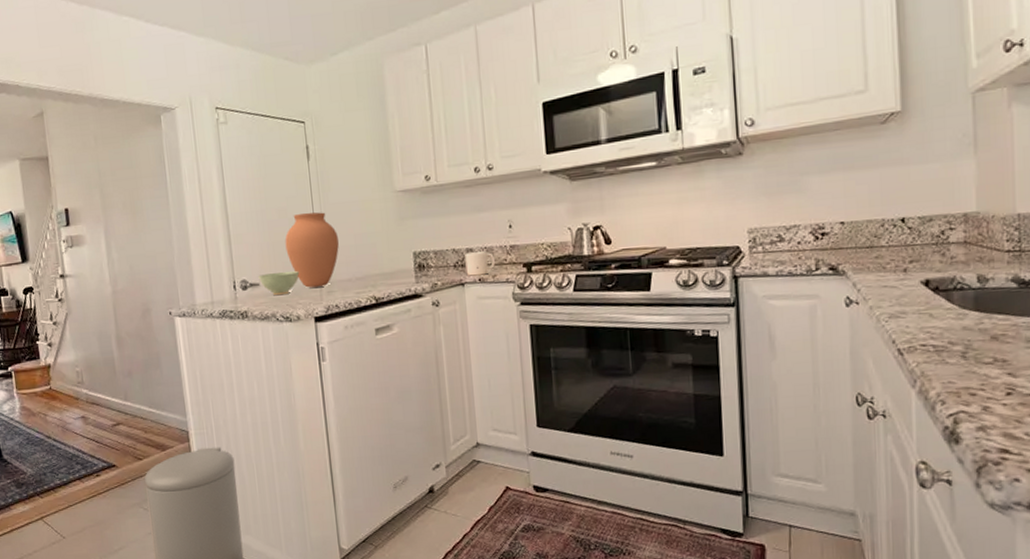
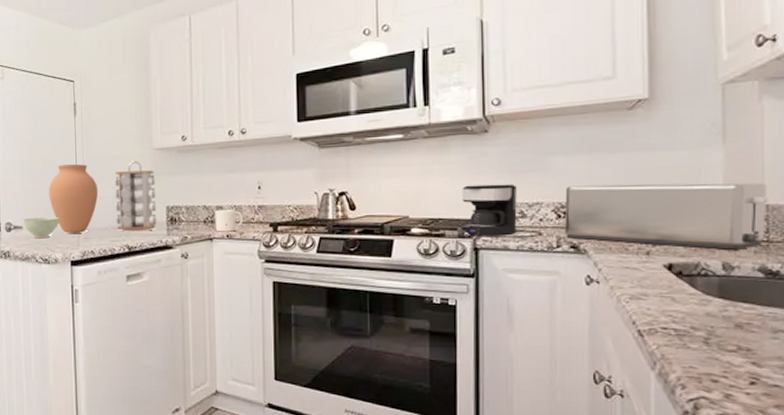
spice rack: none [356,205,405,282] -> present [114,161,157,232]
coffee maker: none [717,207,800,266] -> present [459,184,541,239]
toaster: none [822,191,1020,263] -> present [564,182,768,250]

